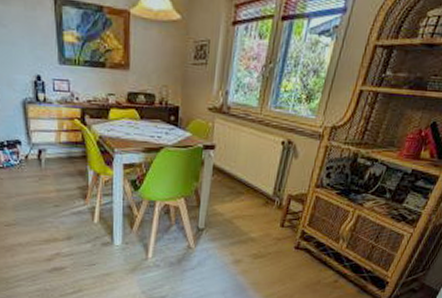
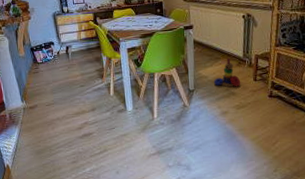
stacking toy: none [231,193,265,232] -> present [214,57,241,88]

